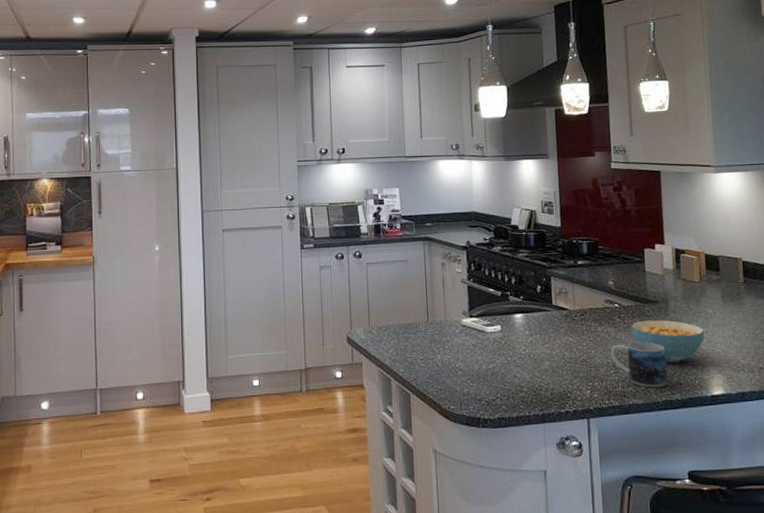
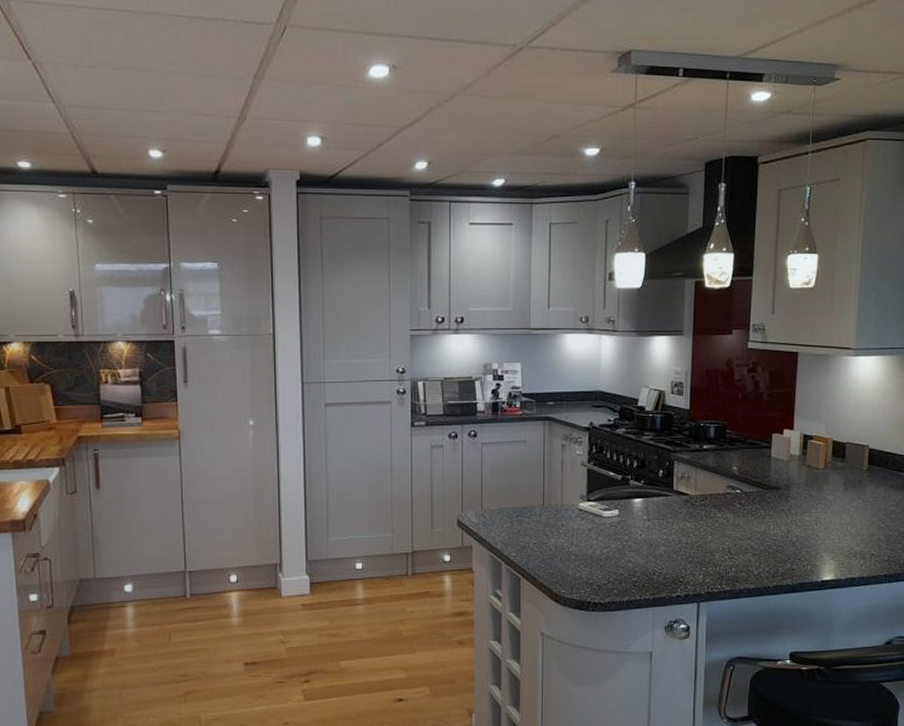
mug: present [611,342,668,388] -> none [727,528,782,573]
cereal bowl: present [631,320,705,363] -> none [750,506,823,549]

